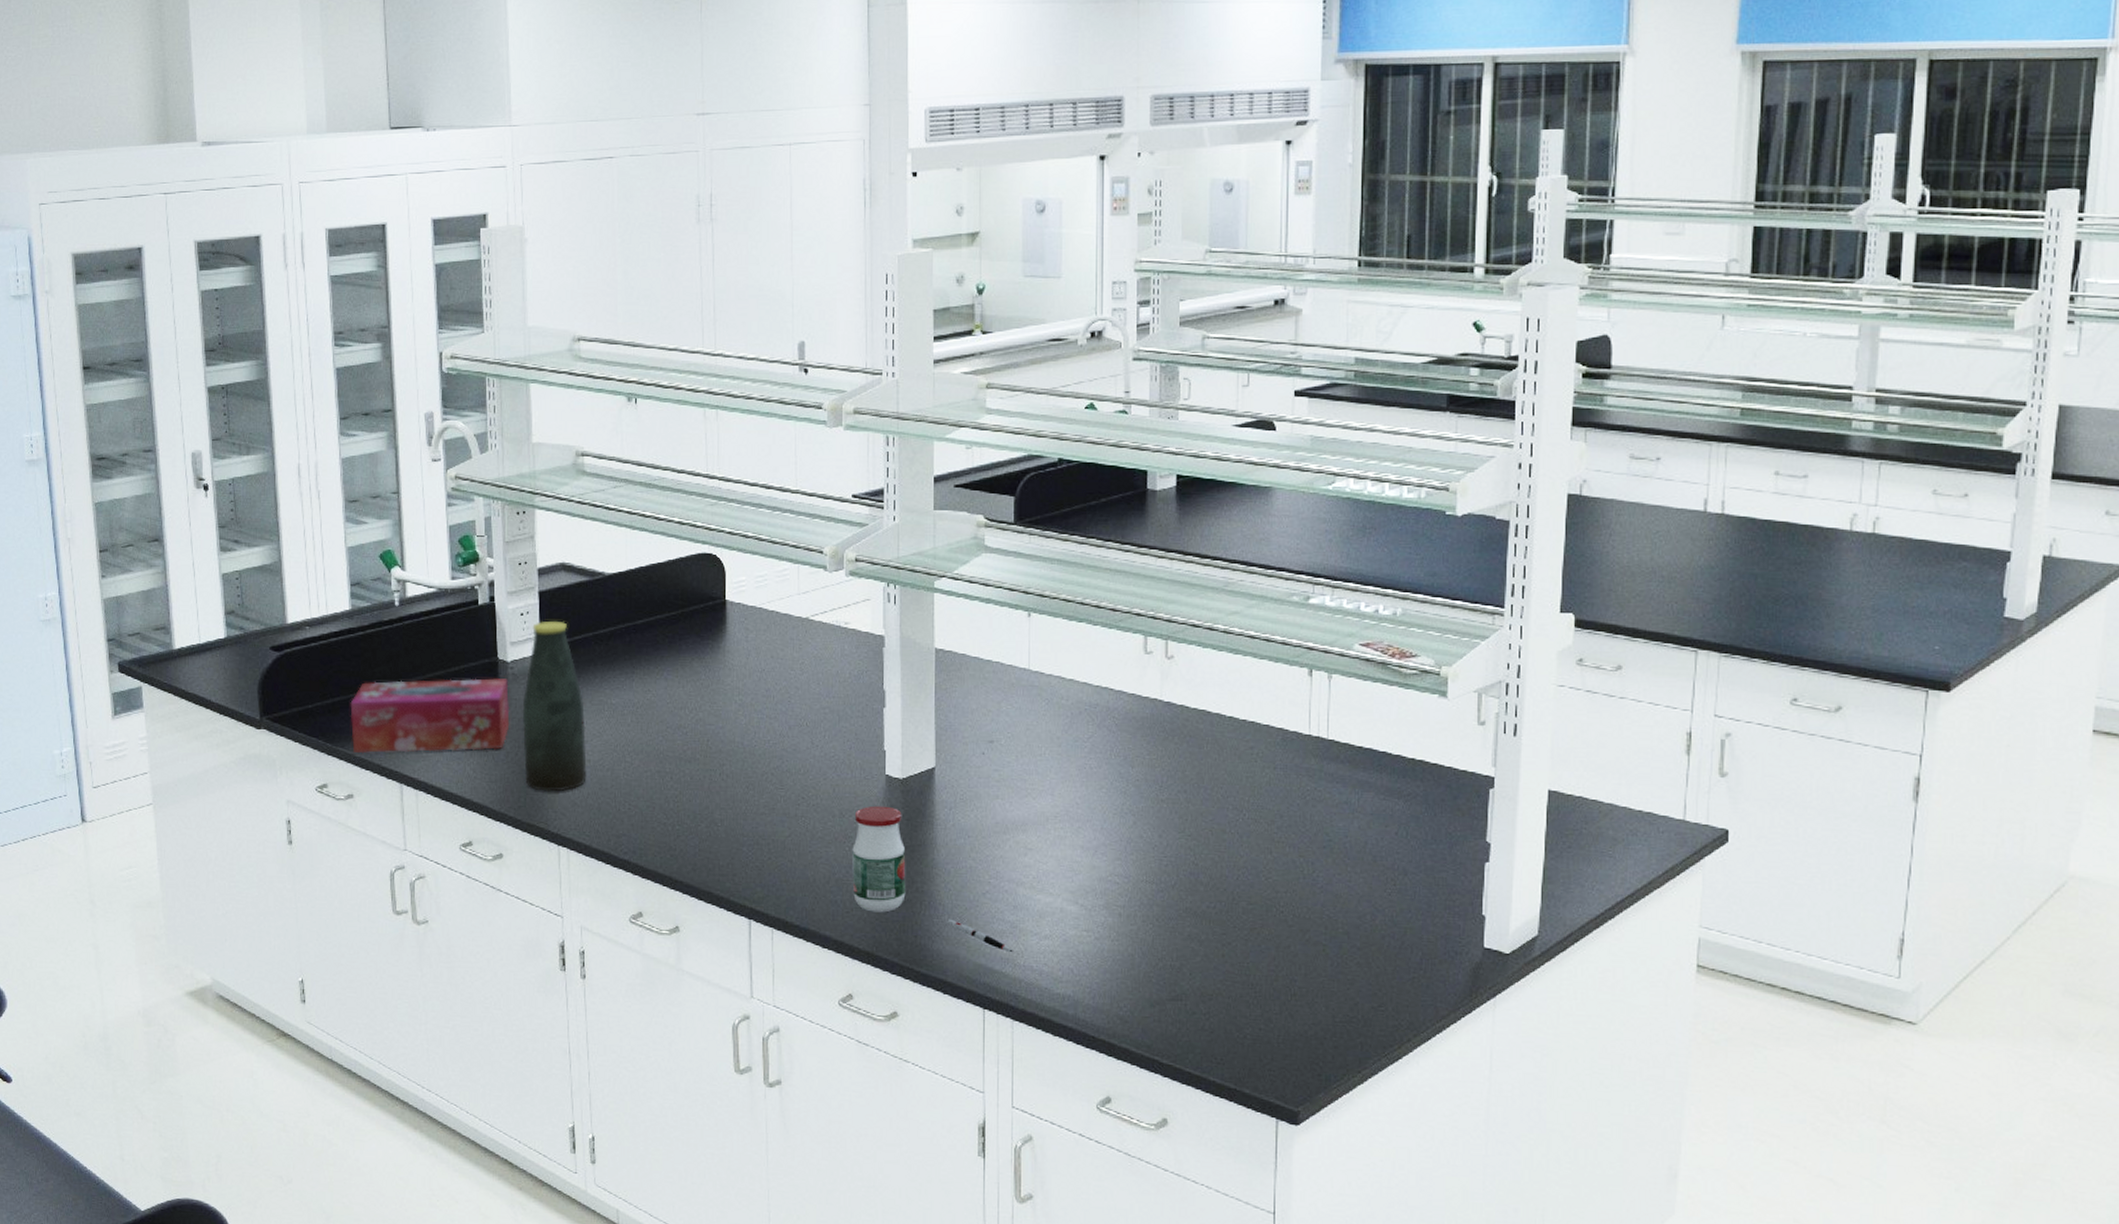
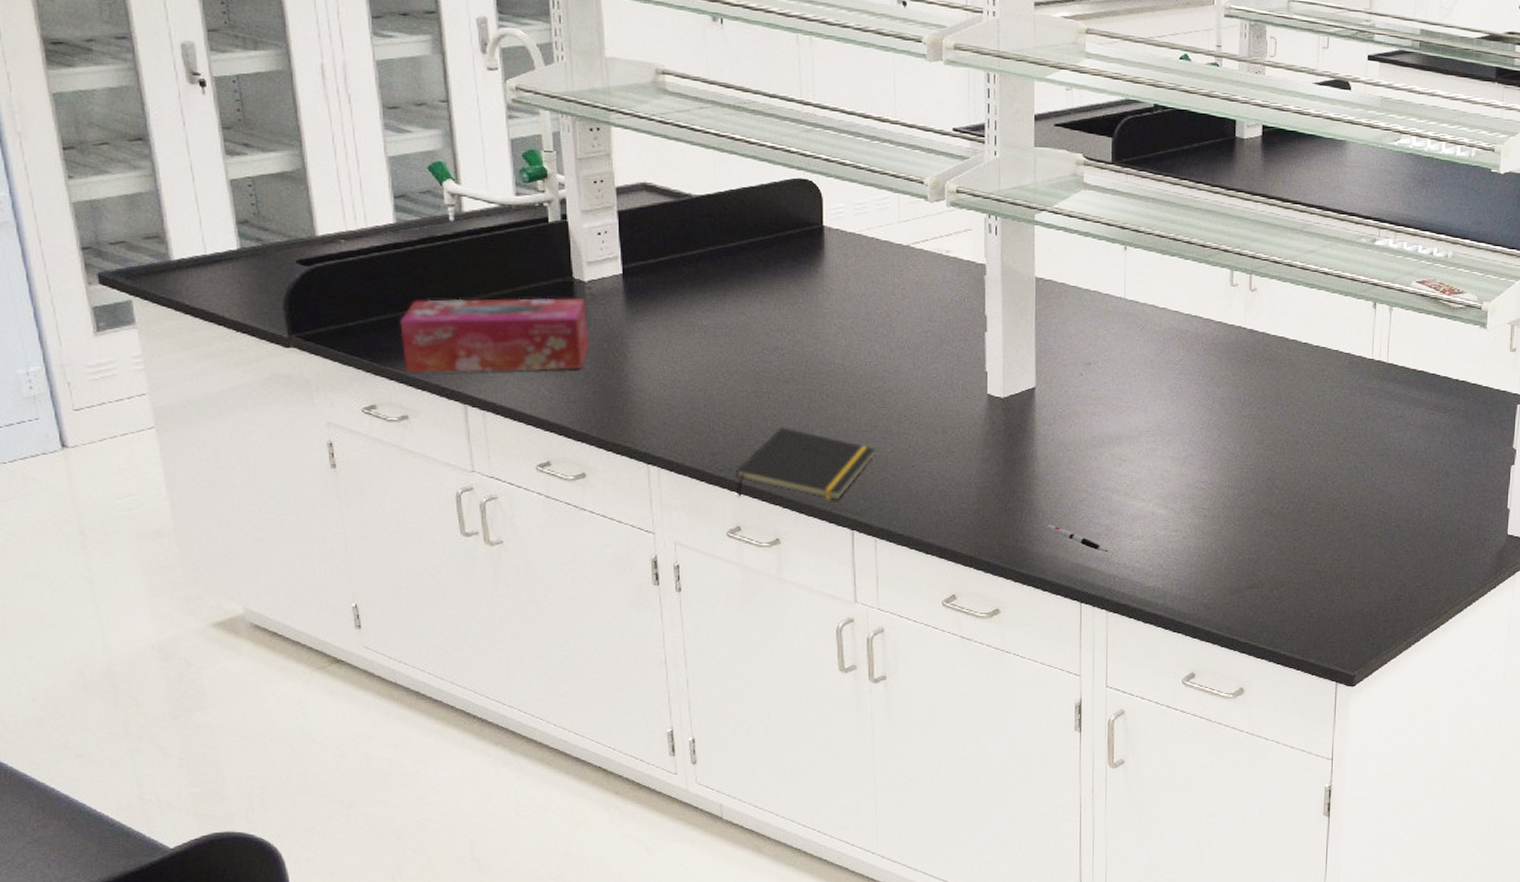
bottle: present [522,620,587,792] -> none [602,241,677,412]
notepad: none [638,809,773,888] -> present [735,427,875,501]
jar: present [852,805,906,913] -> none [955,422,1007,520]

